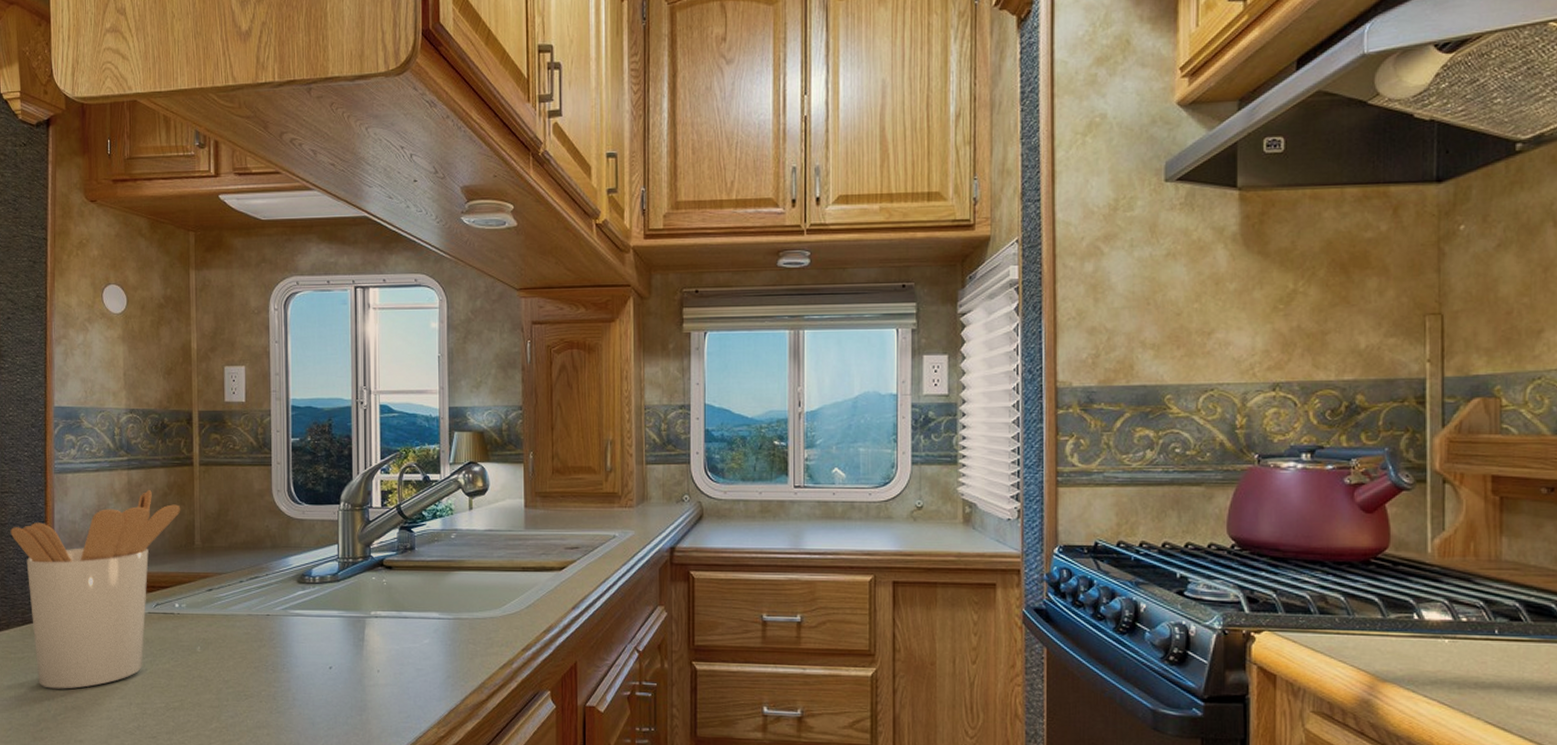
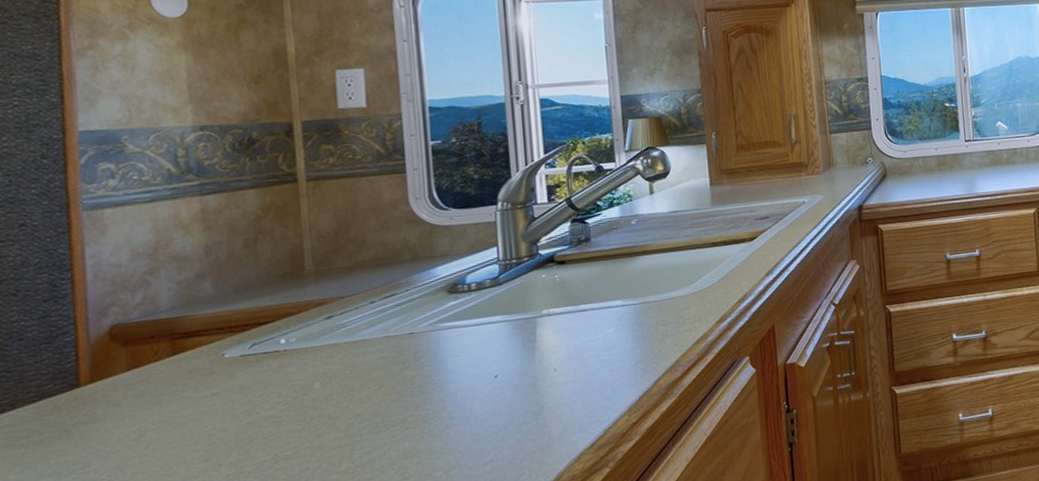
utensil holder: present [10,489,181,689] -> none [11,214,283,471]

